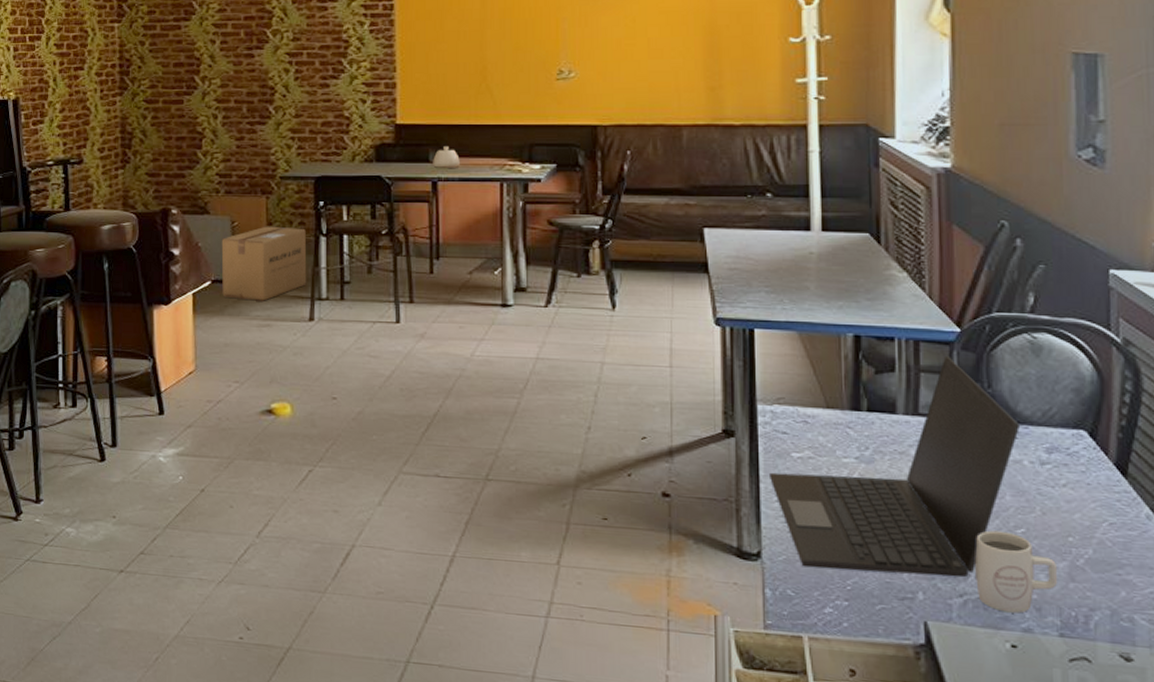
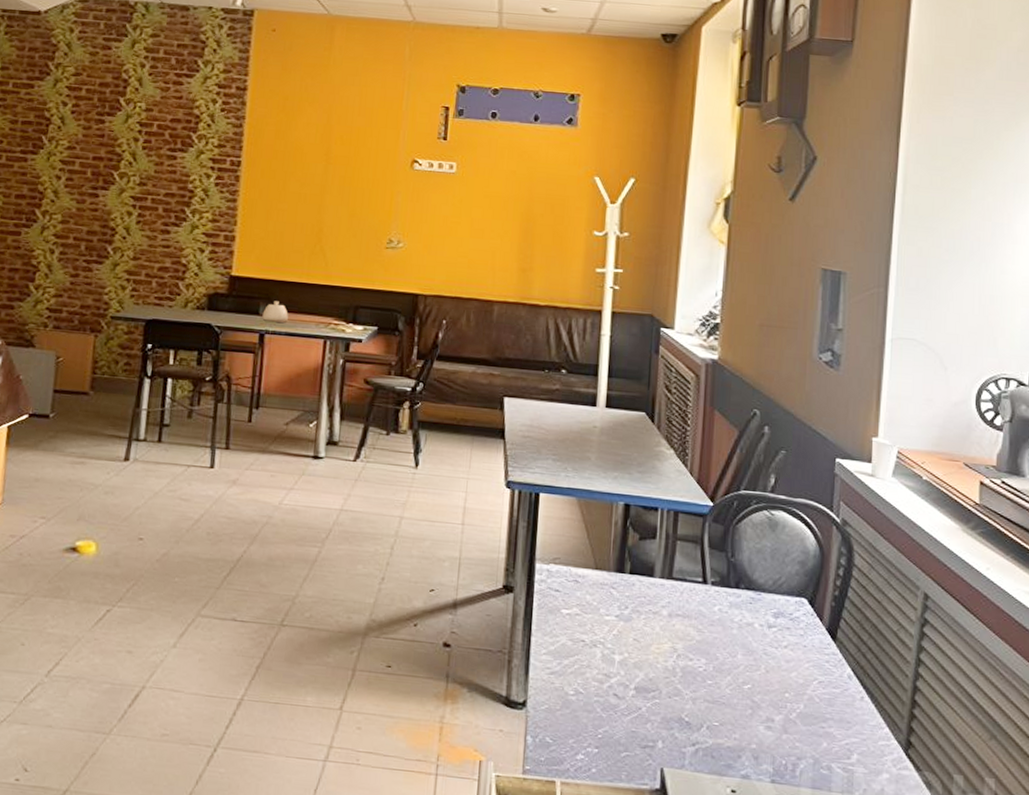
box: present [221,226,307,301] -> none [38,364,131,439]
laptop: present [770,355,1021,578] -> none [540,526,755,728]
mug: present [975,530,1057,614] -> none [707,685,774,761]

